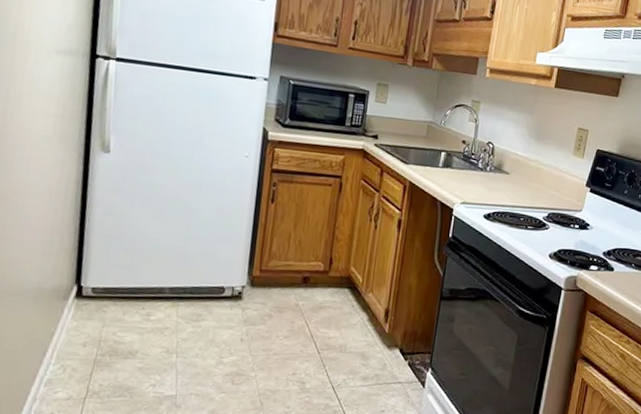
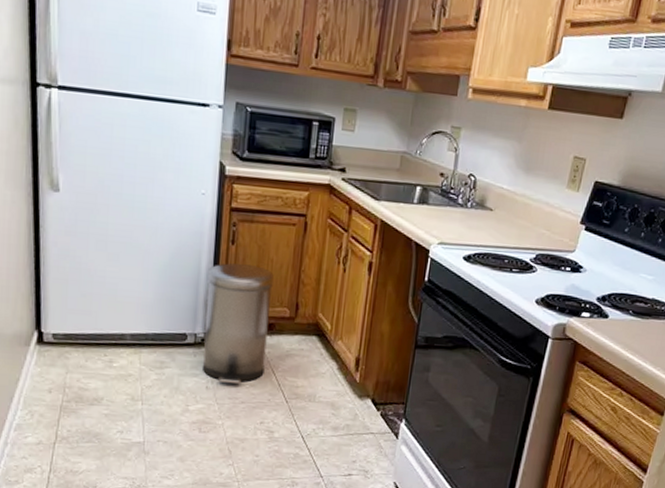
pedal bin: none [238,220,310,335] -> present [203,263,274,384]

